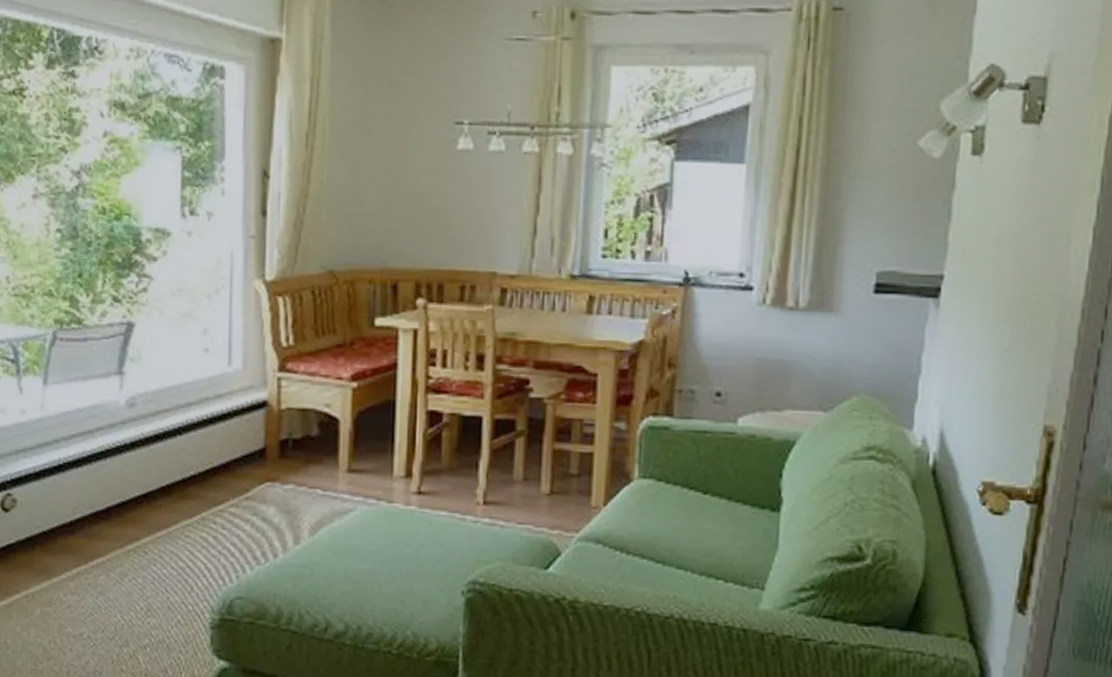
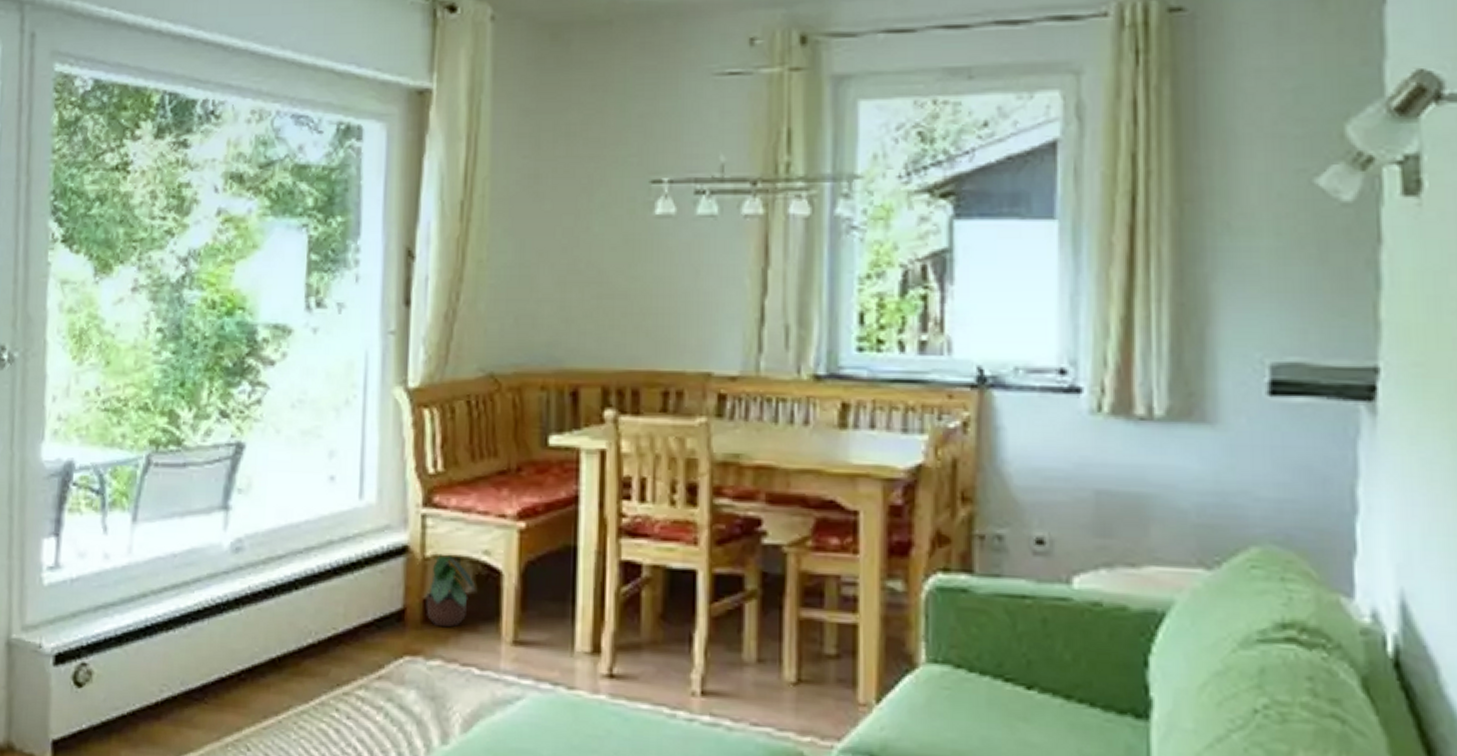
potted plant: none [281,407,319,461] -> present [425,553,475,628]

